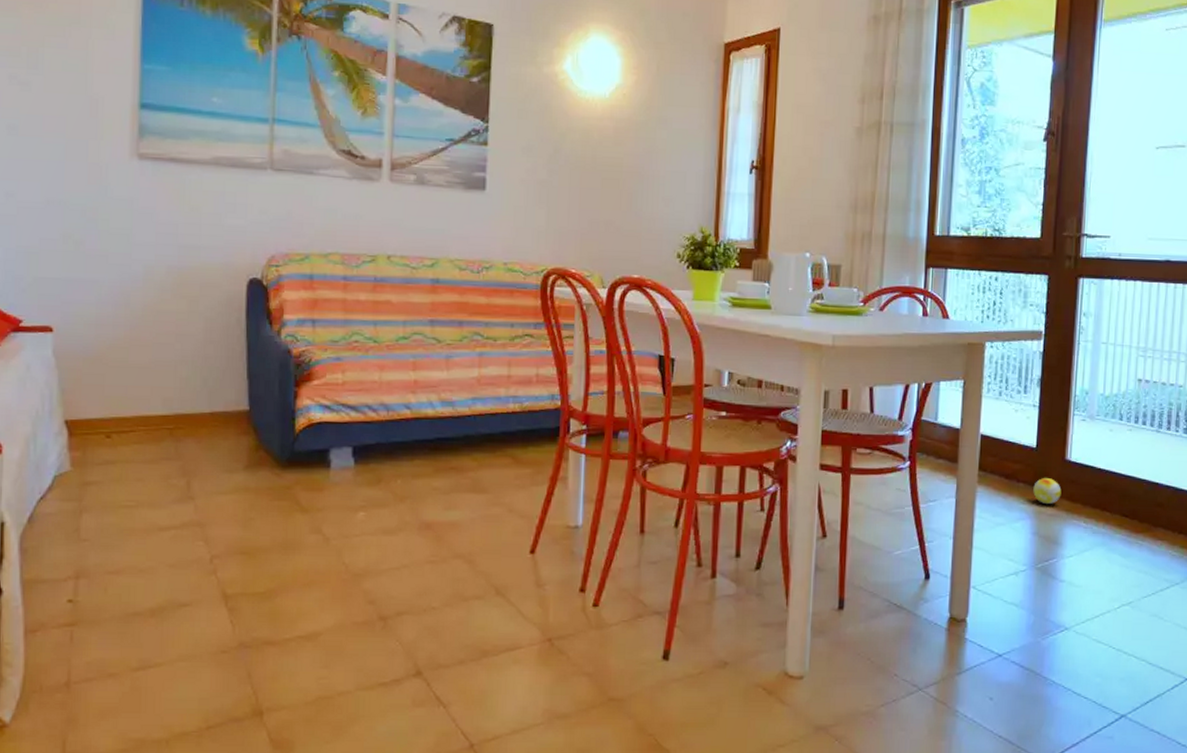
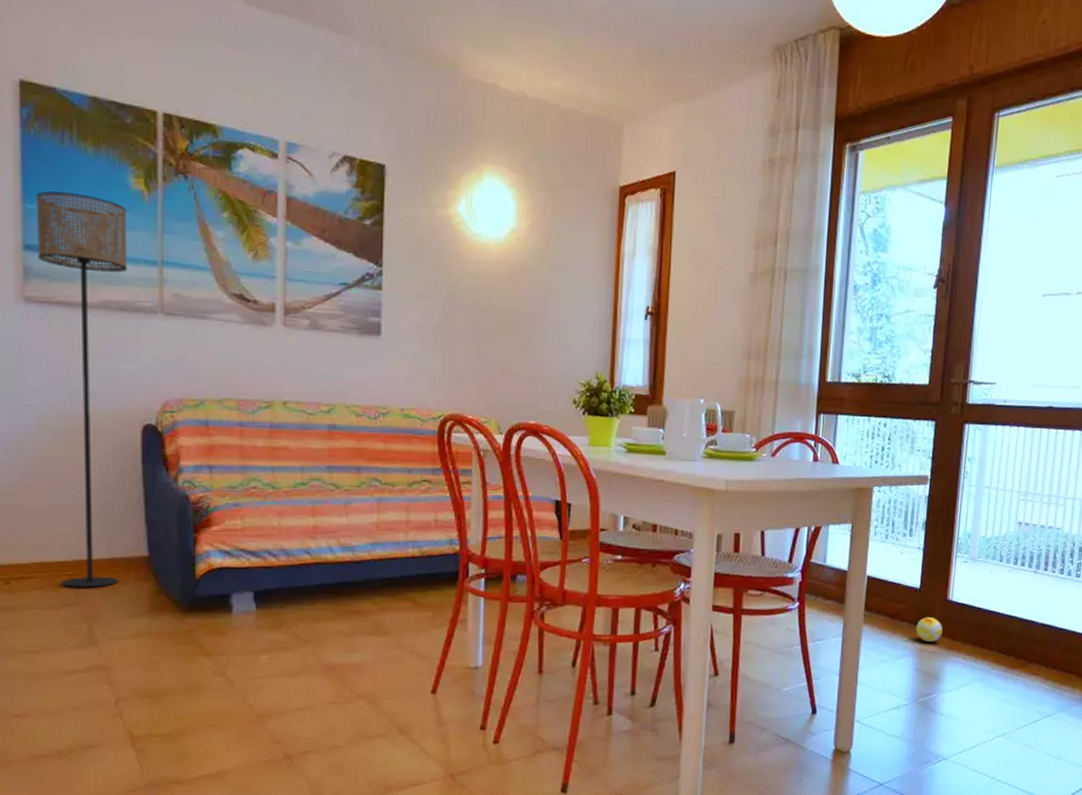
floor lamp: none [153,52,241,442] -> present [37,191,127,588]

